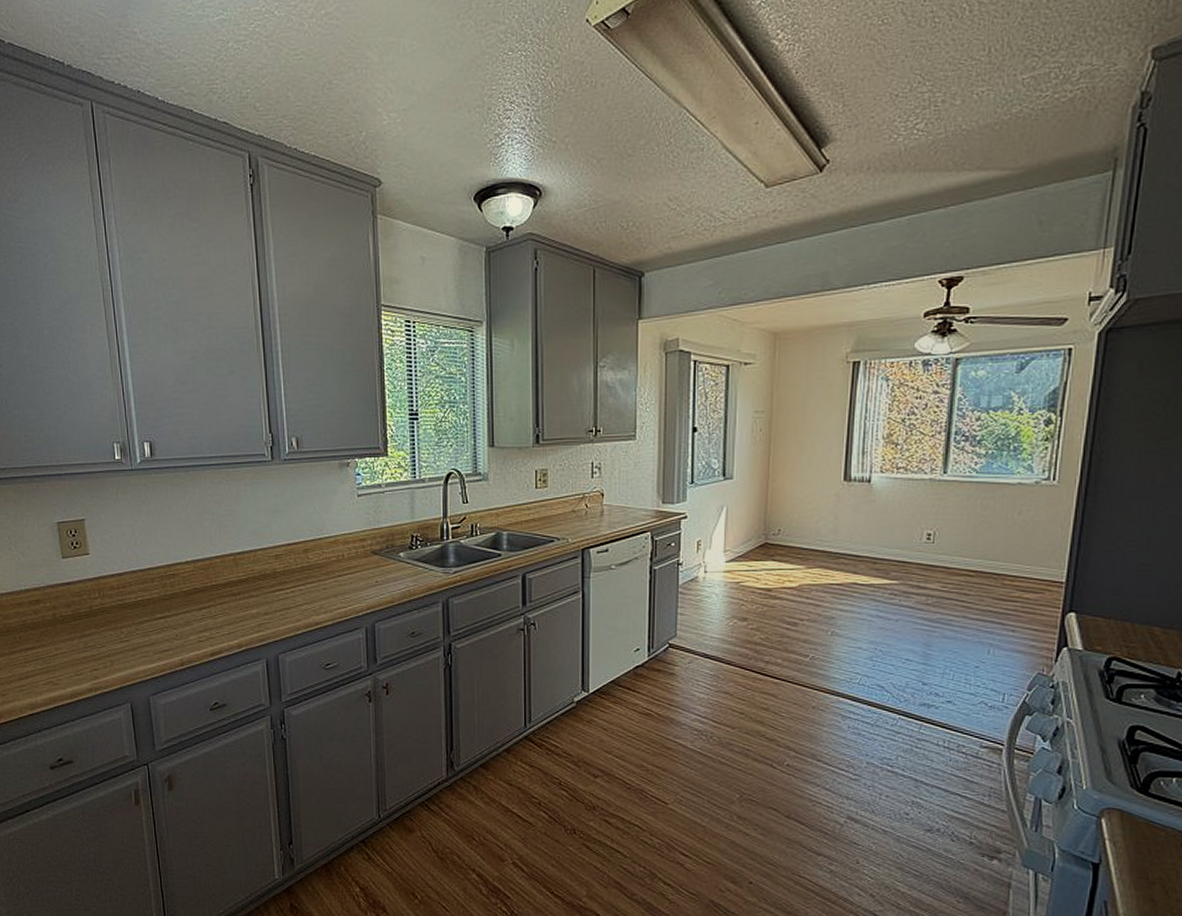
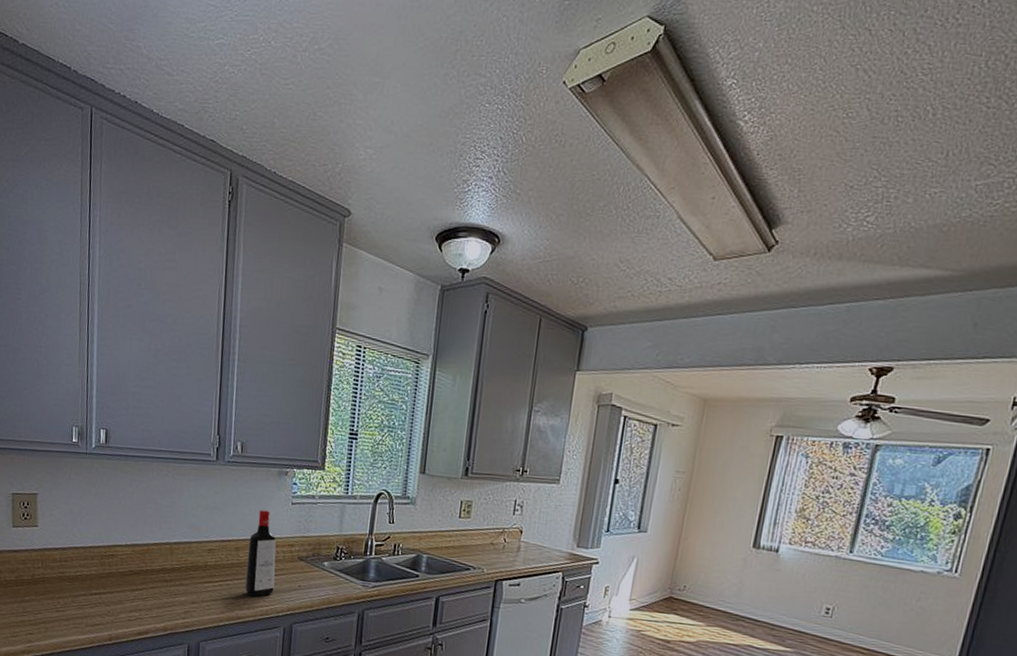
liquor bottle: none [317,506,350,599] -> present [244,510,277,597]

